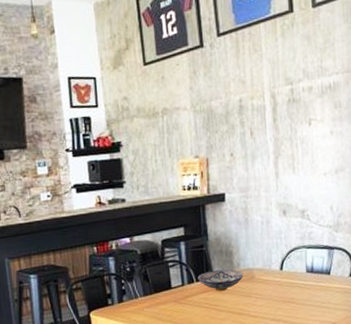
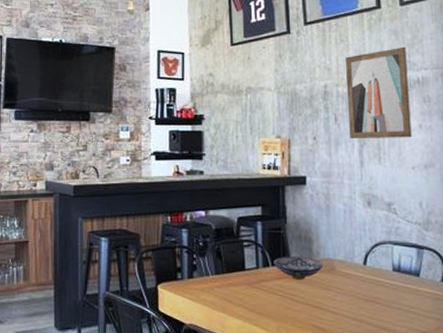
wall art: none [260,51,324,151] -> present [346,46,412,138]

